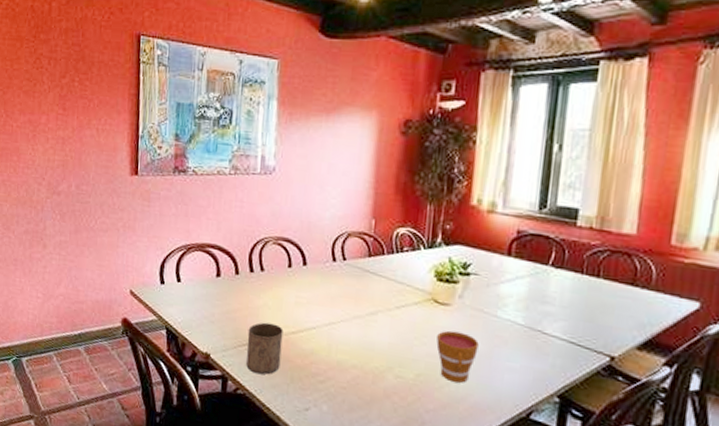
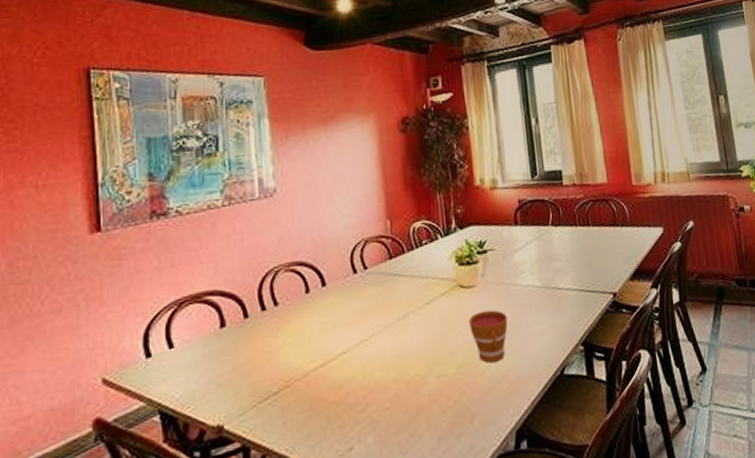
cup: present [246,322,283,375] -> none [268,362,313,430]

